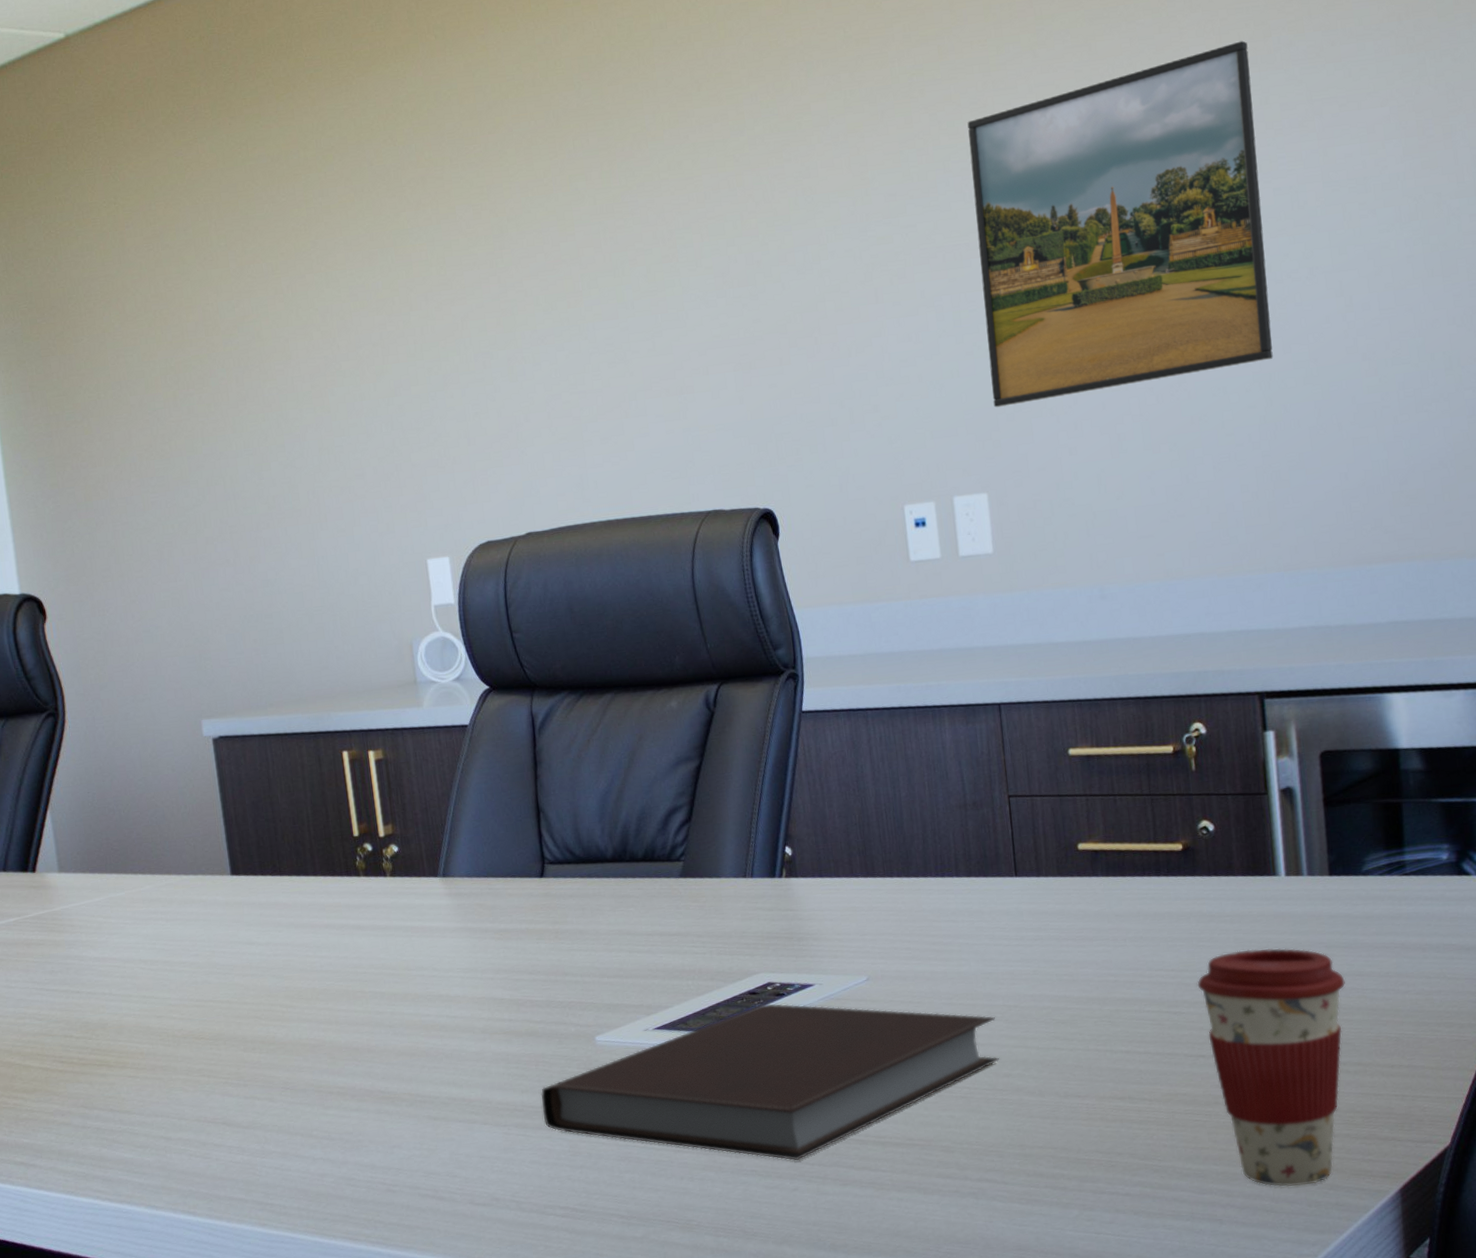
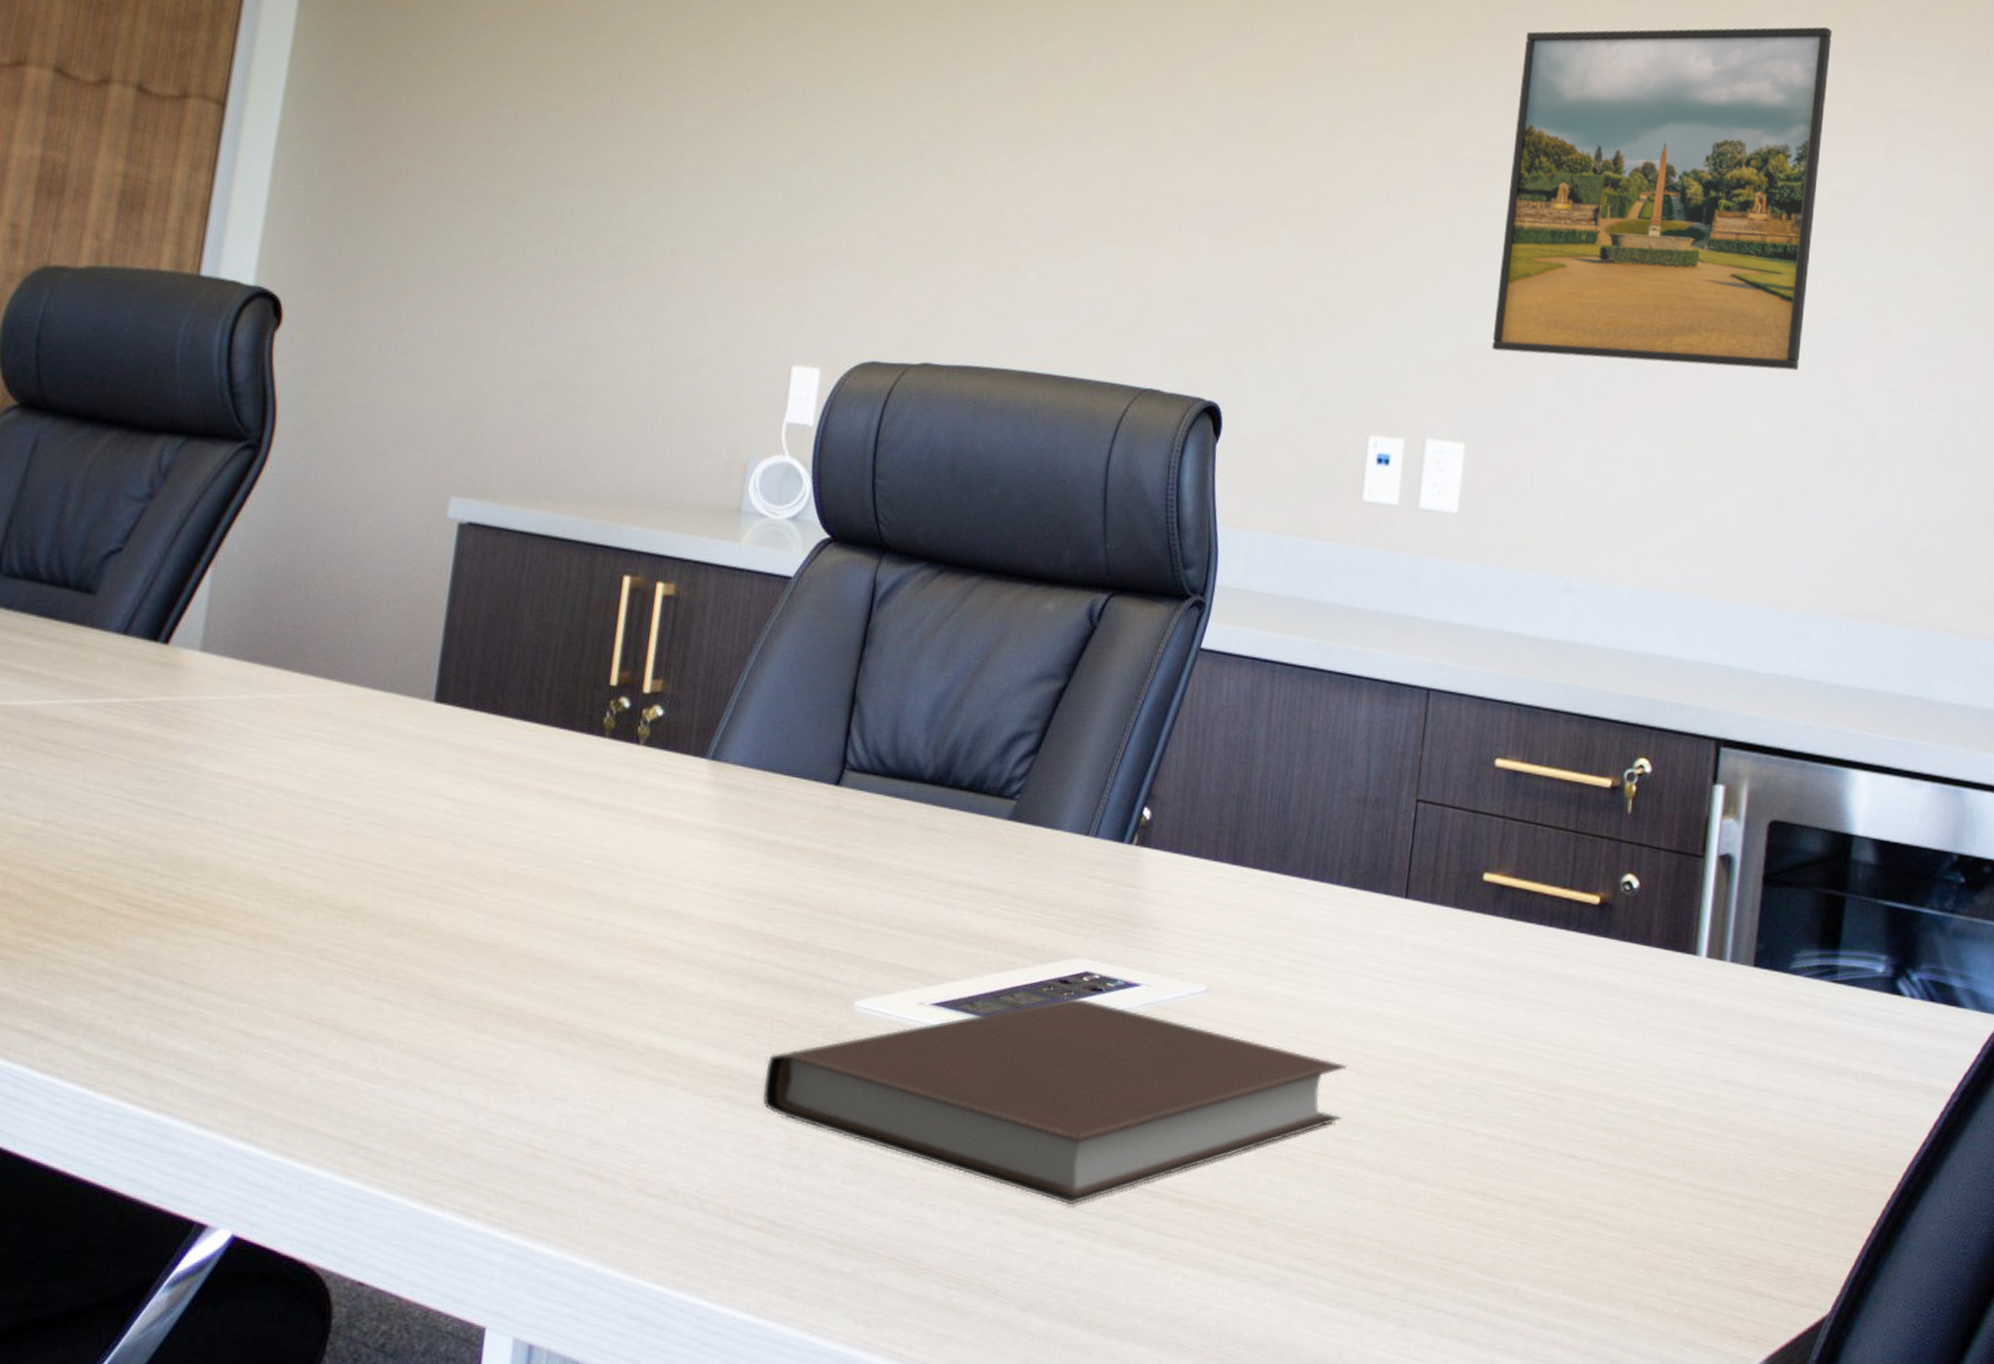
coffee cup: present [1197,948,1345,1187] -> none [1585,1036,1749,1337]

